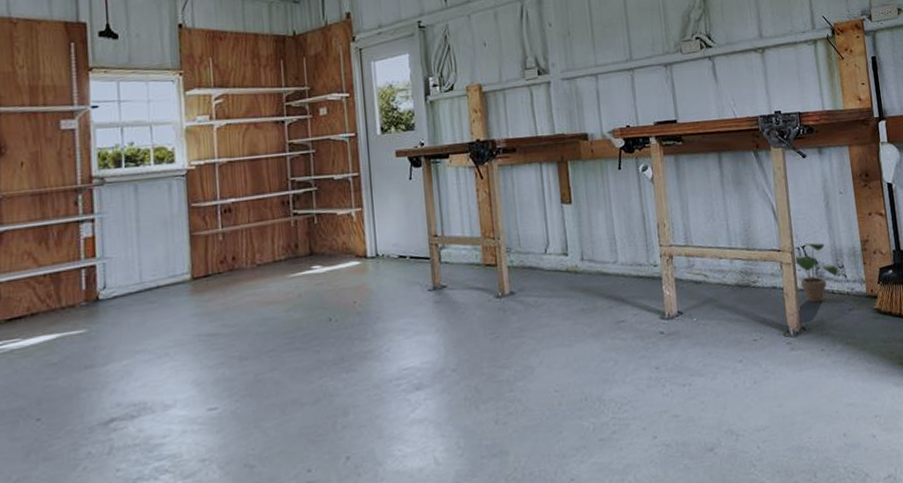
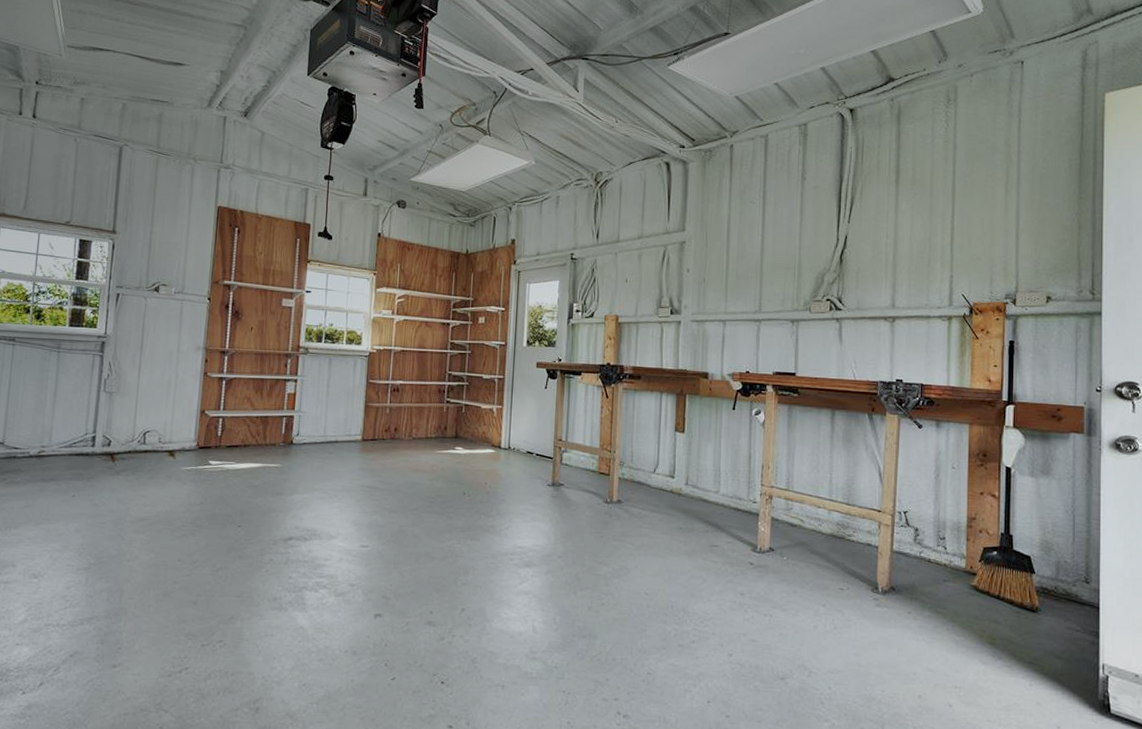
potted plant: present [794,242,838,303] -> none [893,509,938,568]

